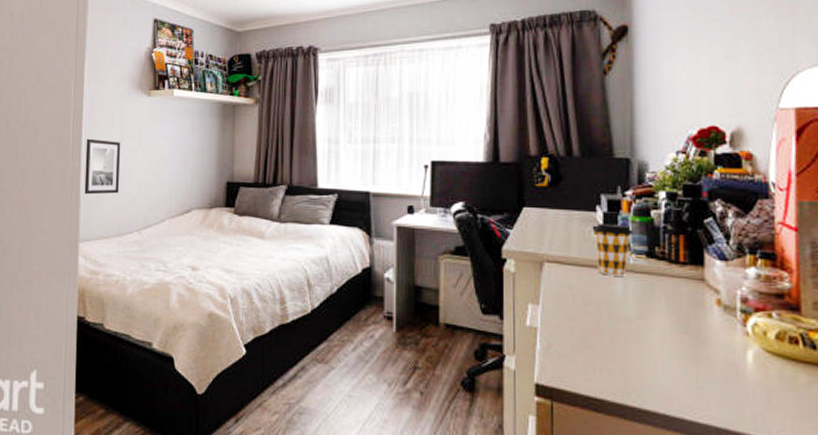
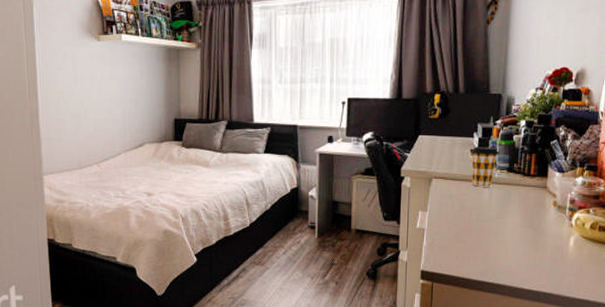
wall art: present [84,138,121,195] -> none [41,81,77,133]

